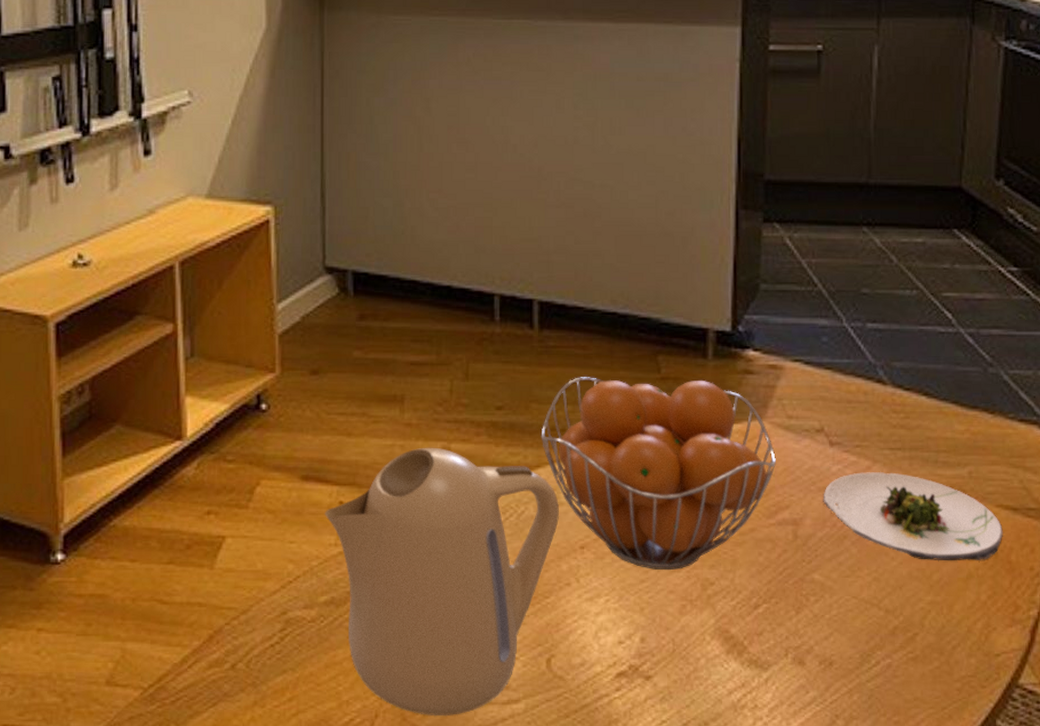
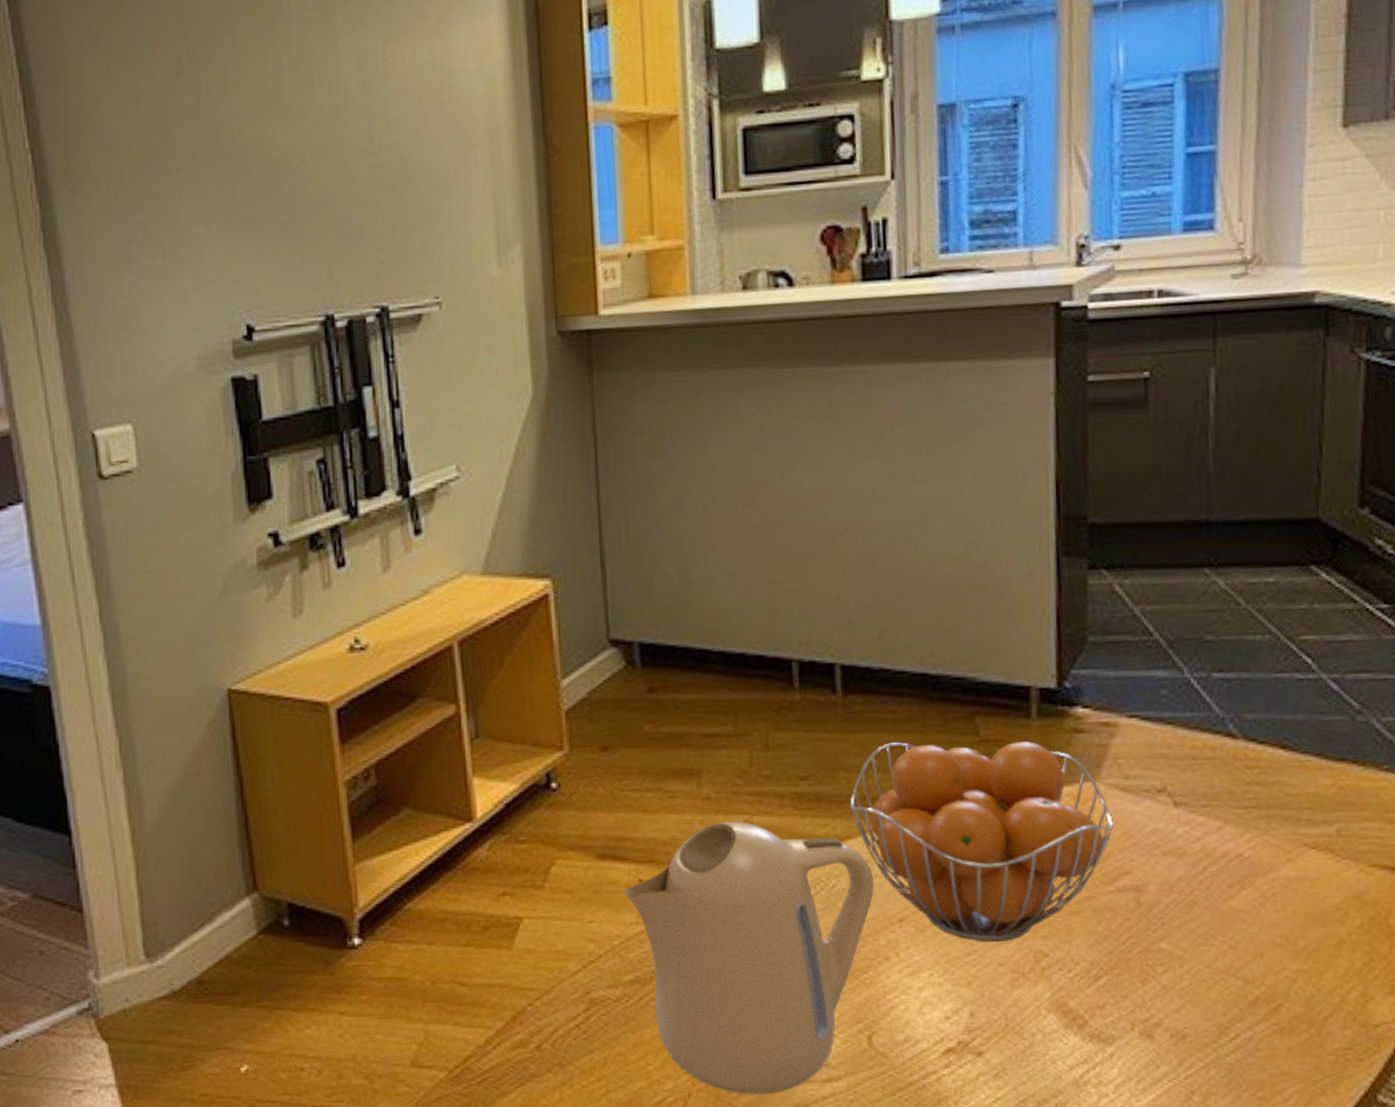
salad plate: present [823,471,1004,561] -> none [1168,832,1381,927]

